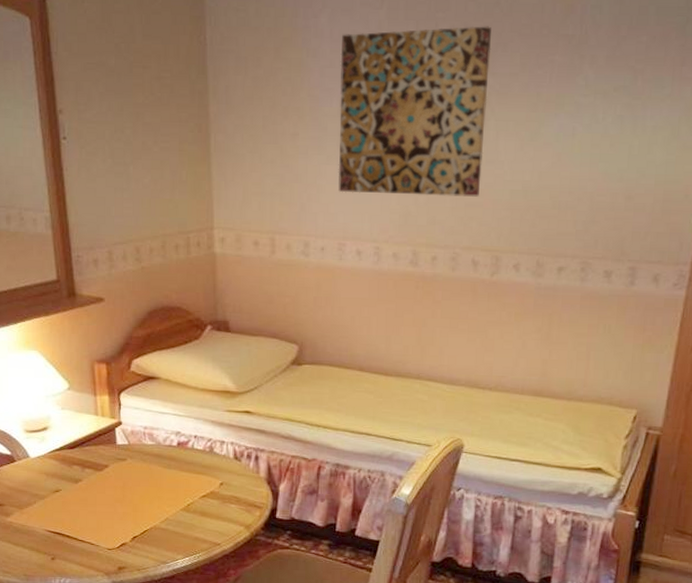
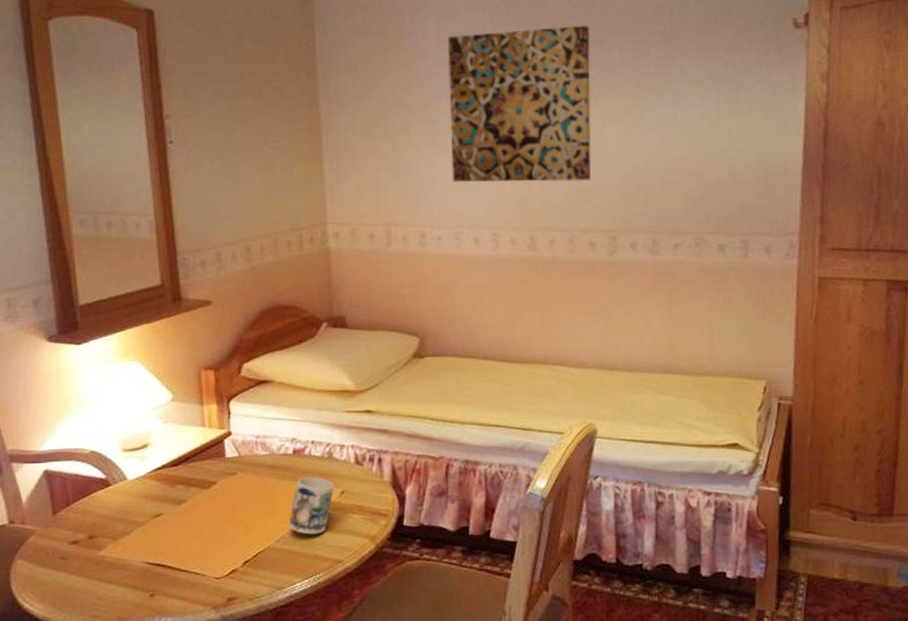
mug: none [172,468,215,519] -> present [288,477,335,535]

